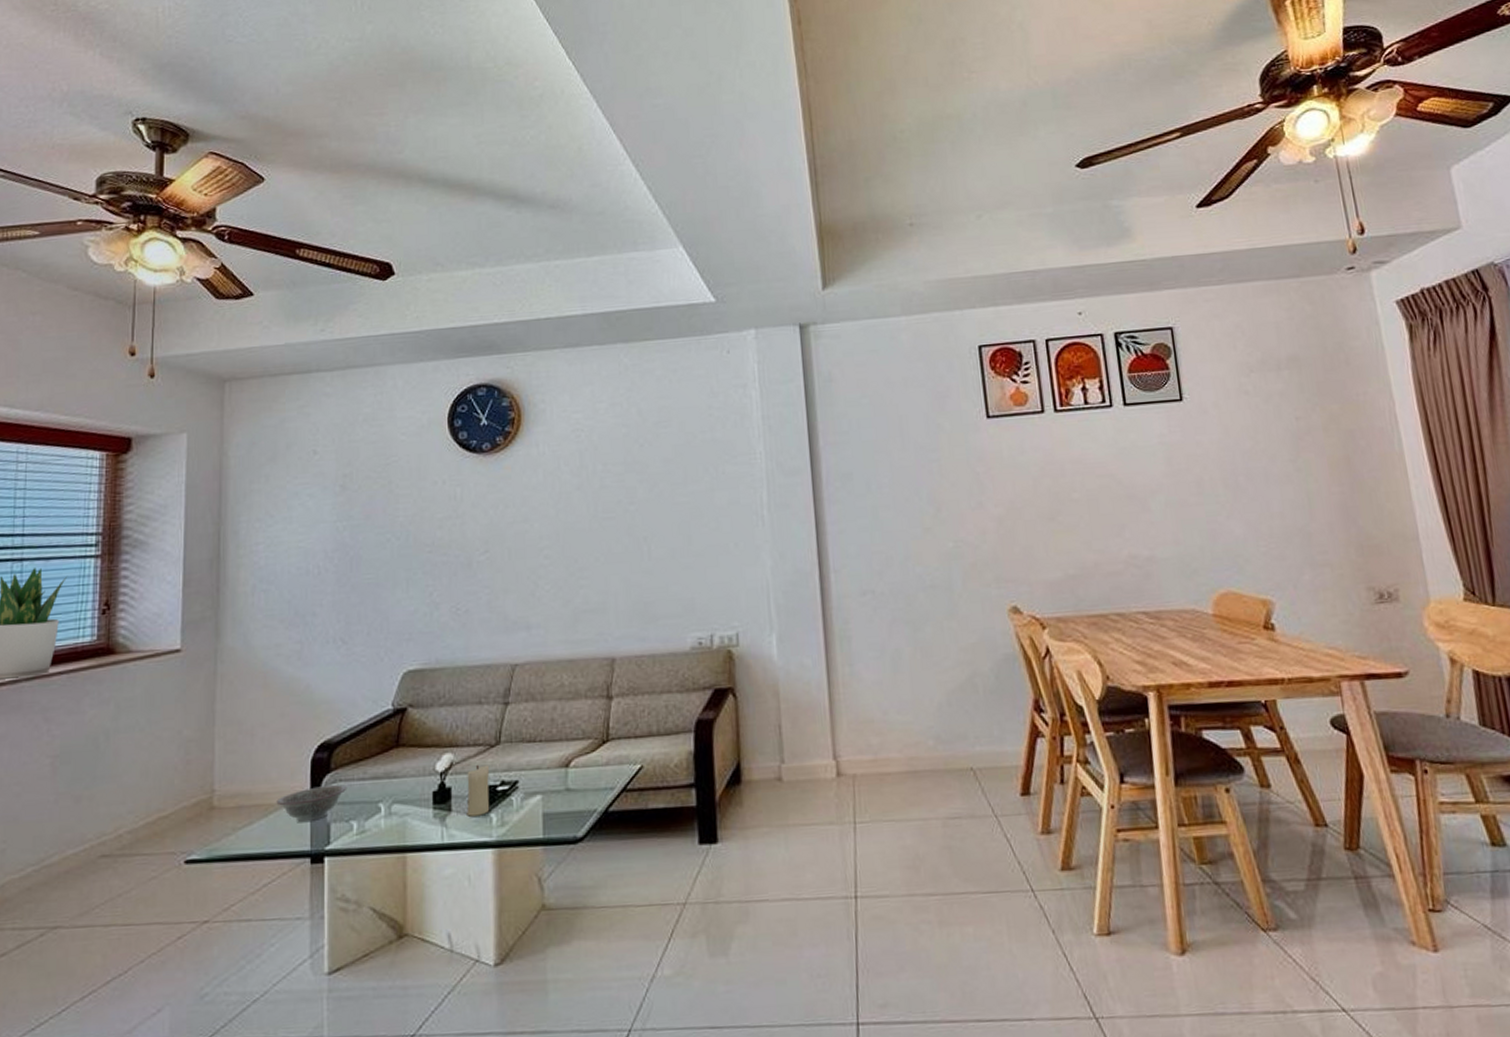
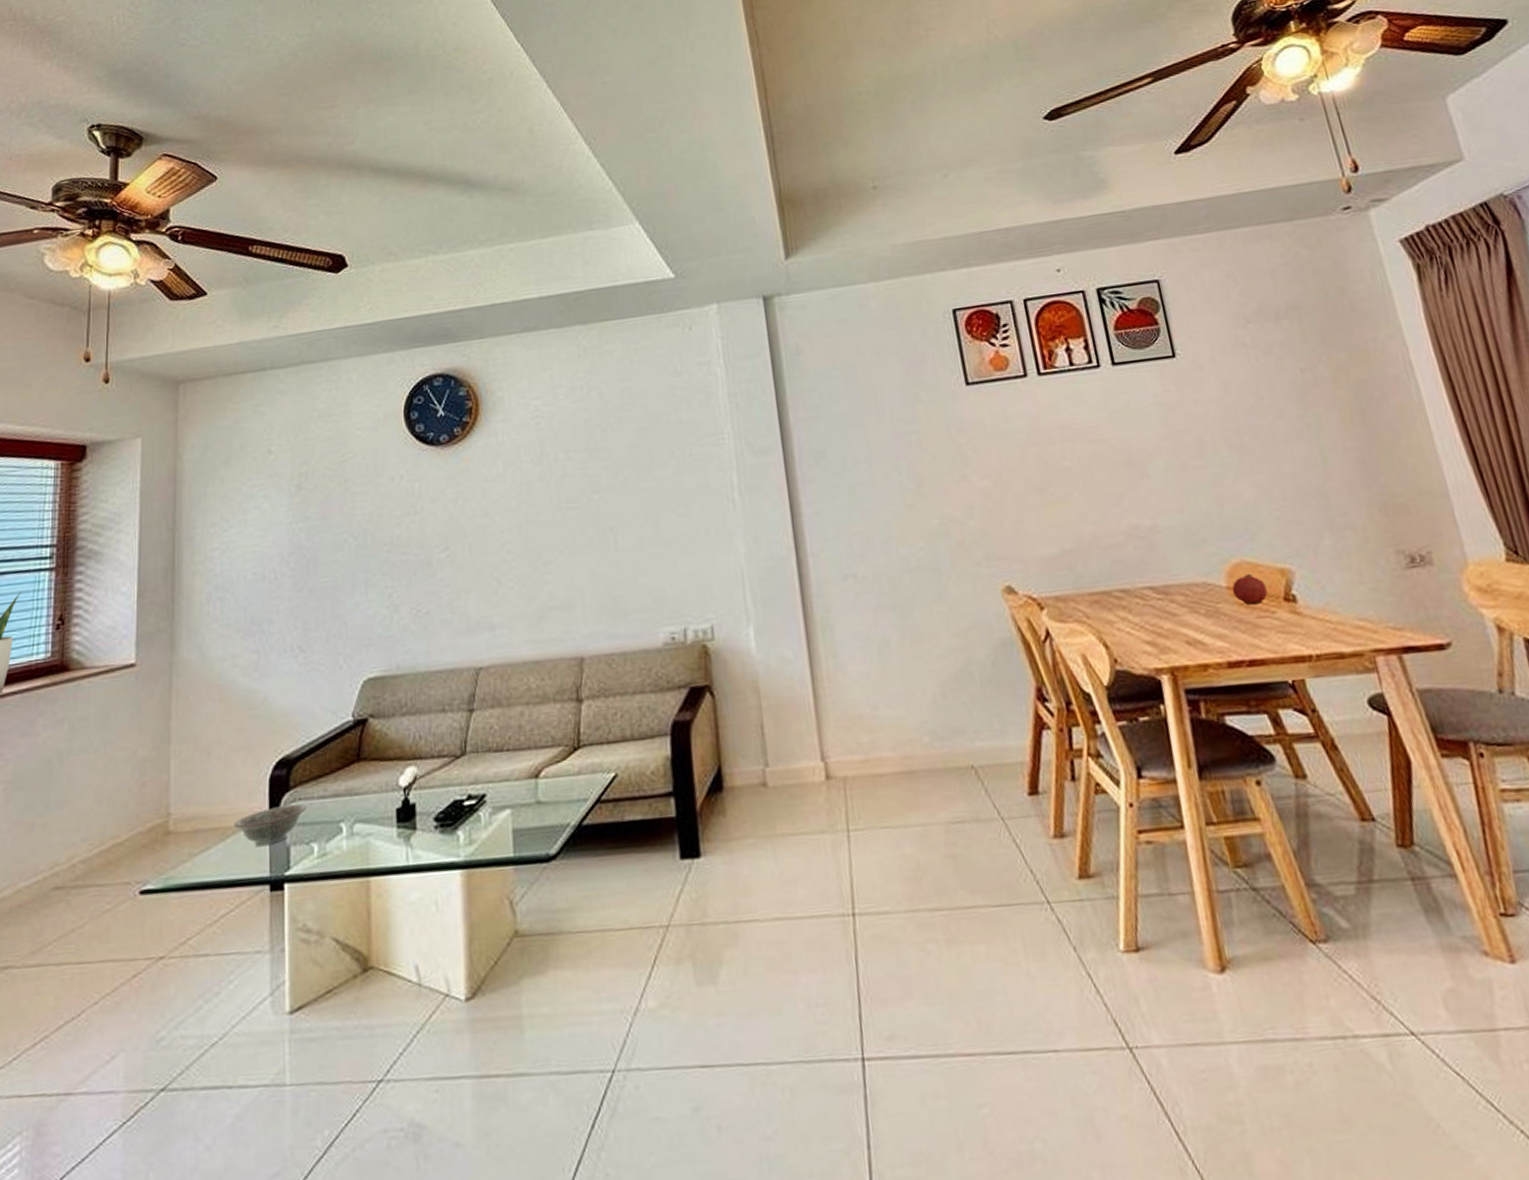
candle: present [467,764,490,817] -> none [431,777,457,835]
fruit: none [1217,603,1249,631] -> present [1231,573,1268,605]

